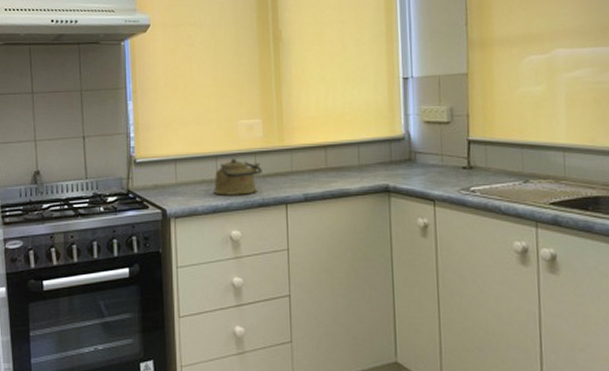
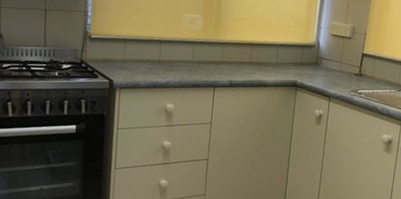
kettle: present [214,157,262,195] -> none [155,44,198,76]

